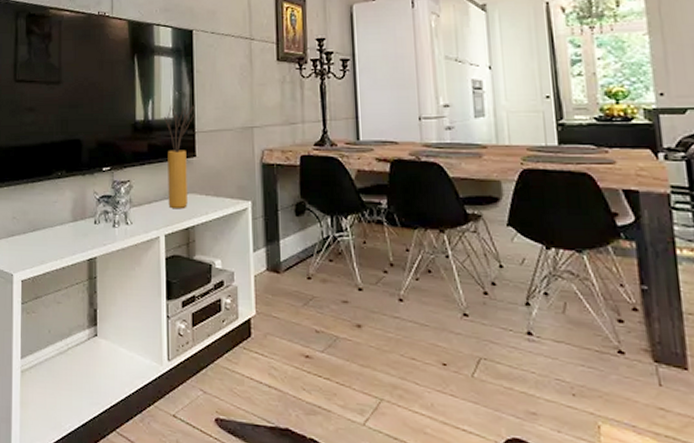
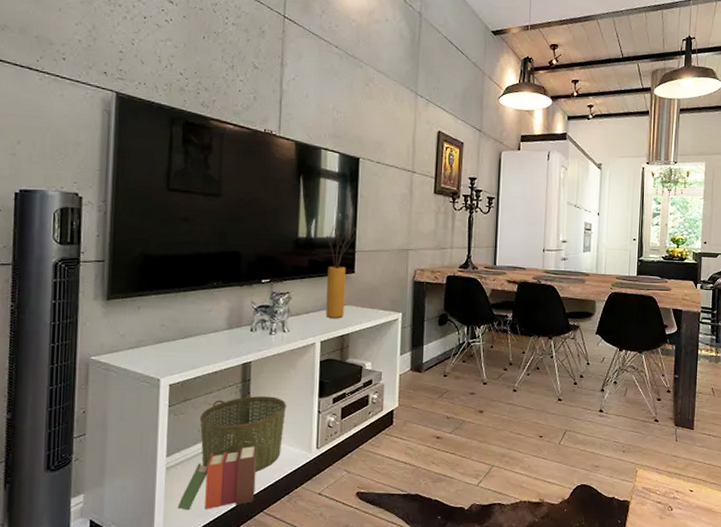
books: none [32,351,107,422] -> present [177,445,258,511]
basket: none [50,296,133,383] -> present [199,396,286,472]

